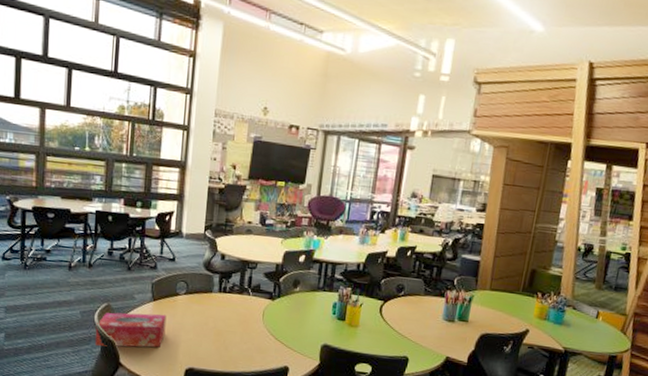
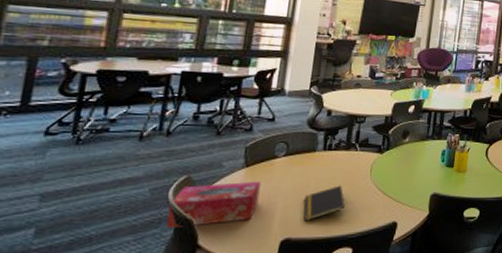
notepad: none [204,326,240,355] -> present [303,185,345,222]

